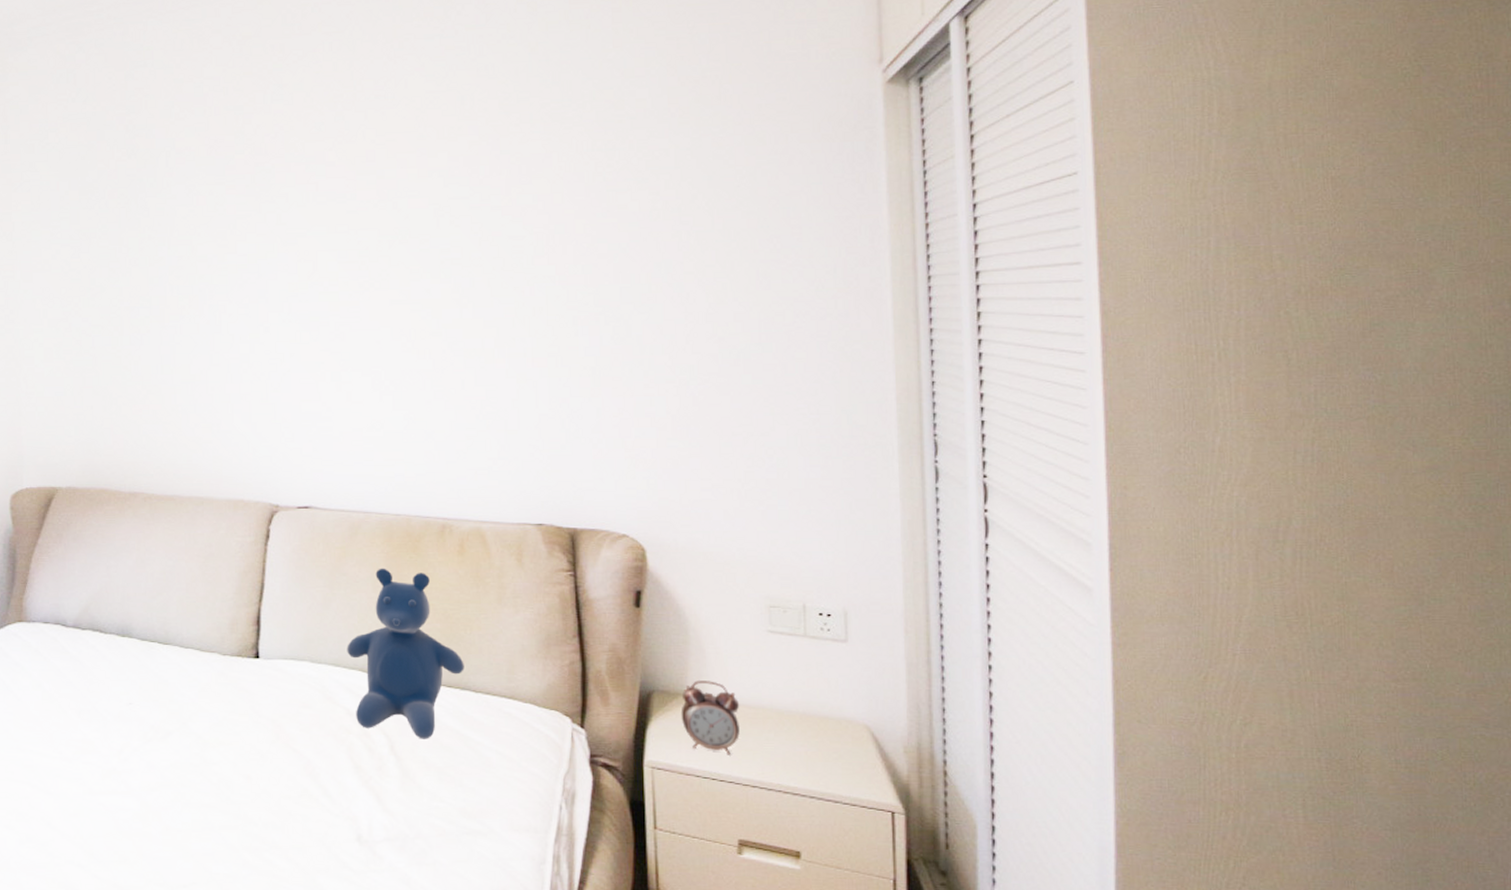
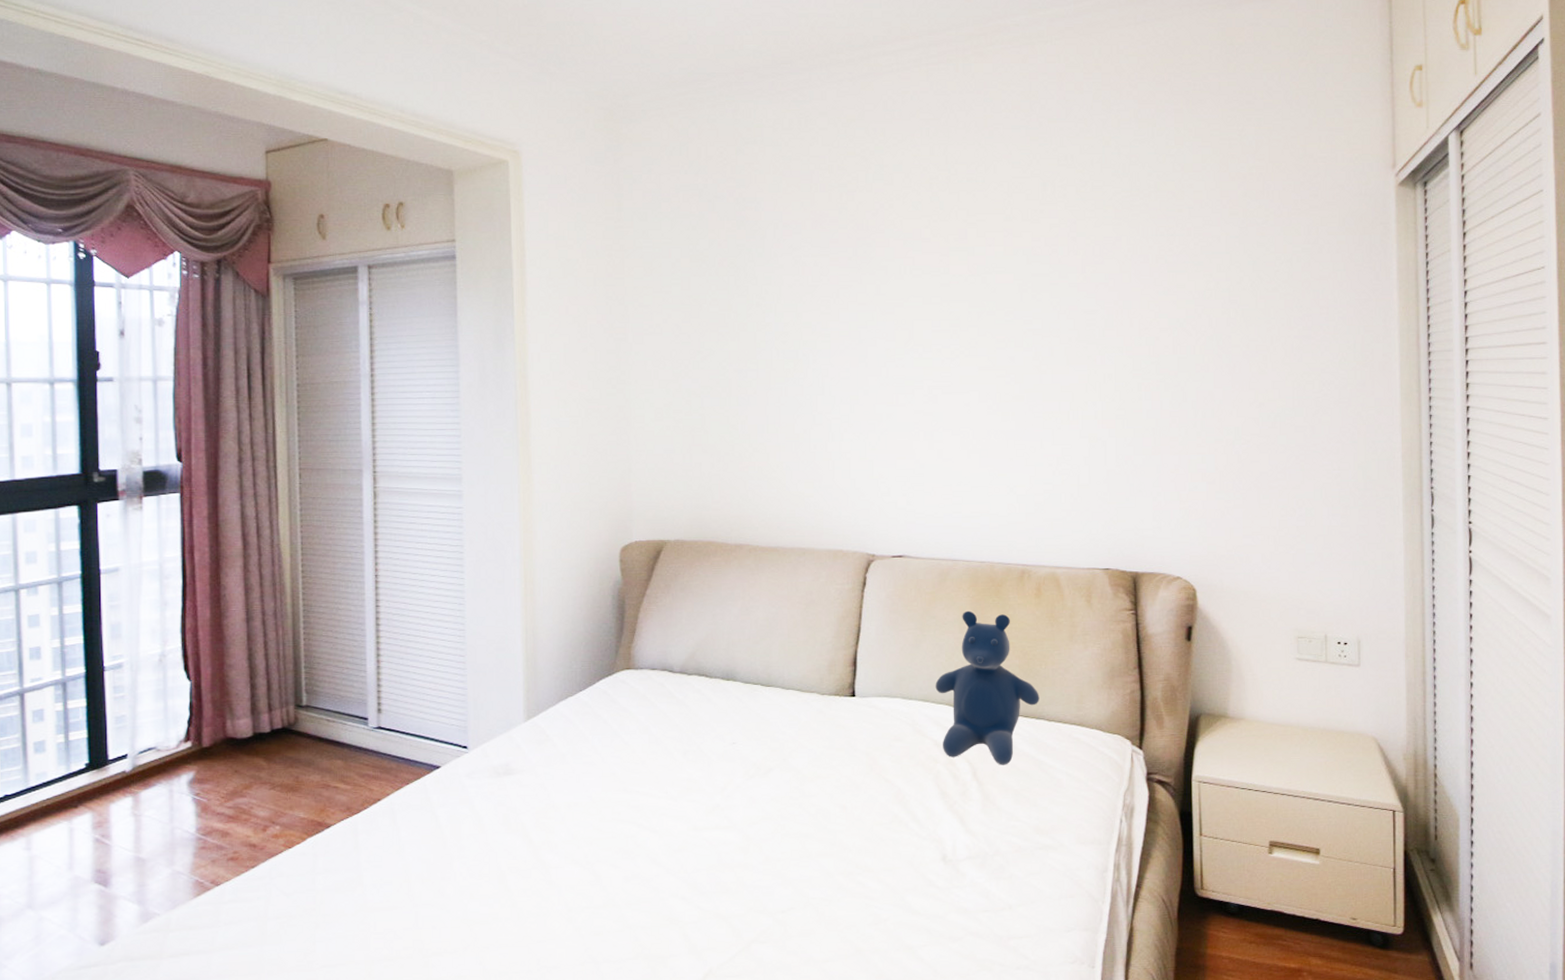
alarm clock: present [681,681,740,755] -> none [1223,703,1273,768]

